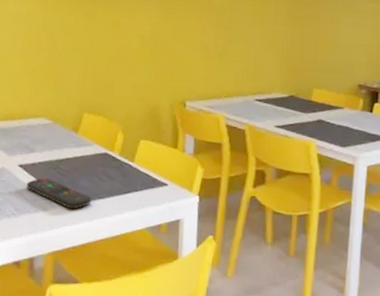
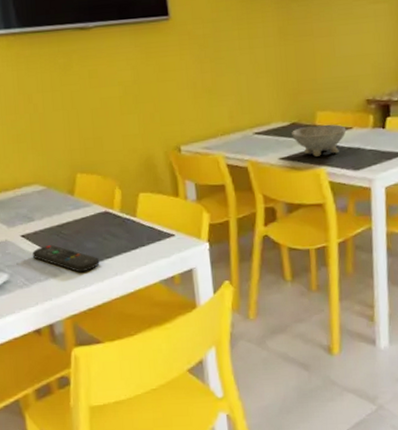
bowl: none [289,100,338,129] -> present [292,124,347,157]

